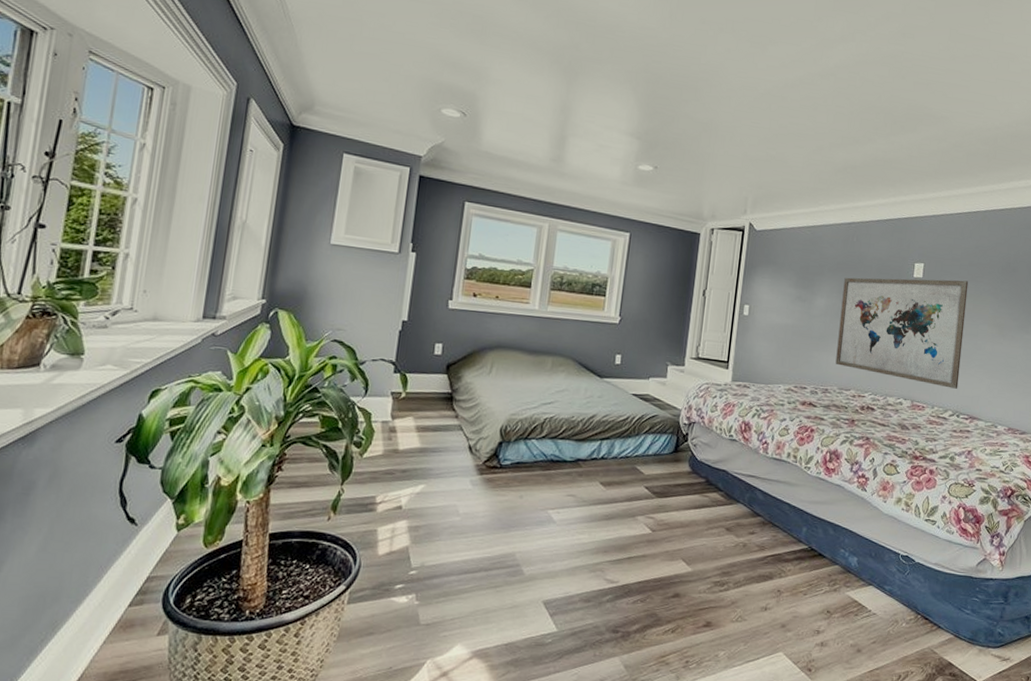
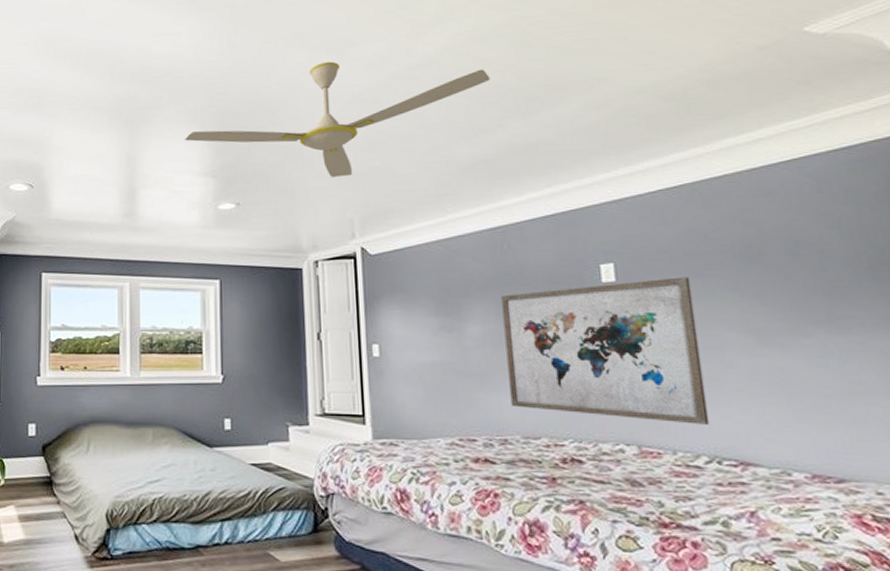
ceiling fan: none [617,53,871,160] -> present [185,61,490,177]

